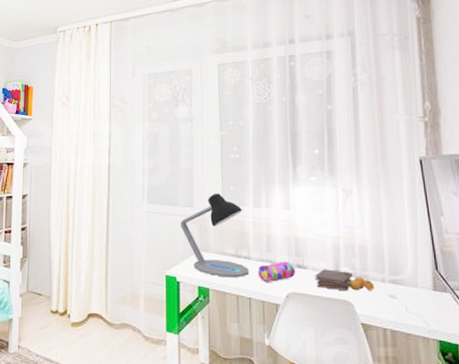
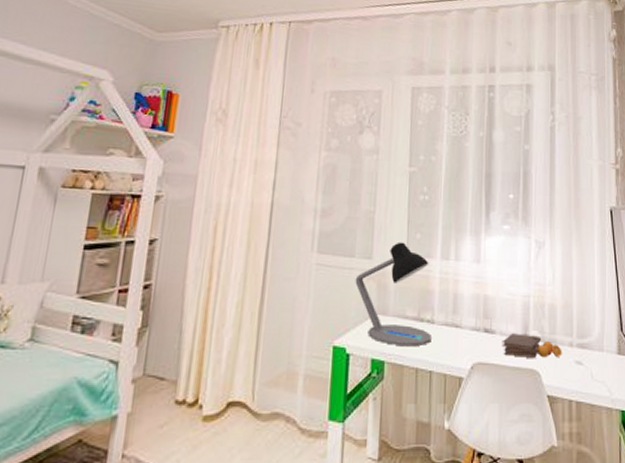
pencil case: present [257,261,296,283] -> none [441,325,483,352]

